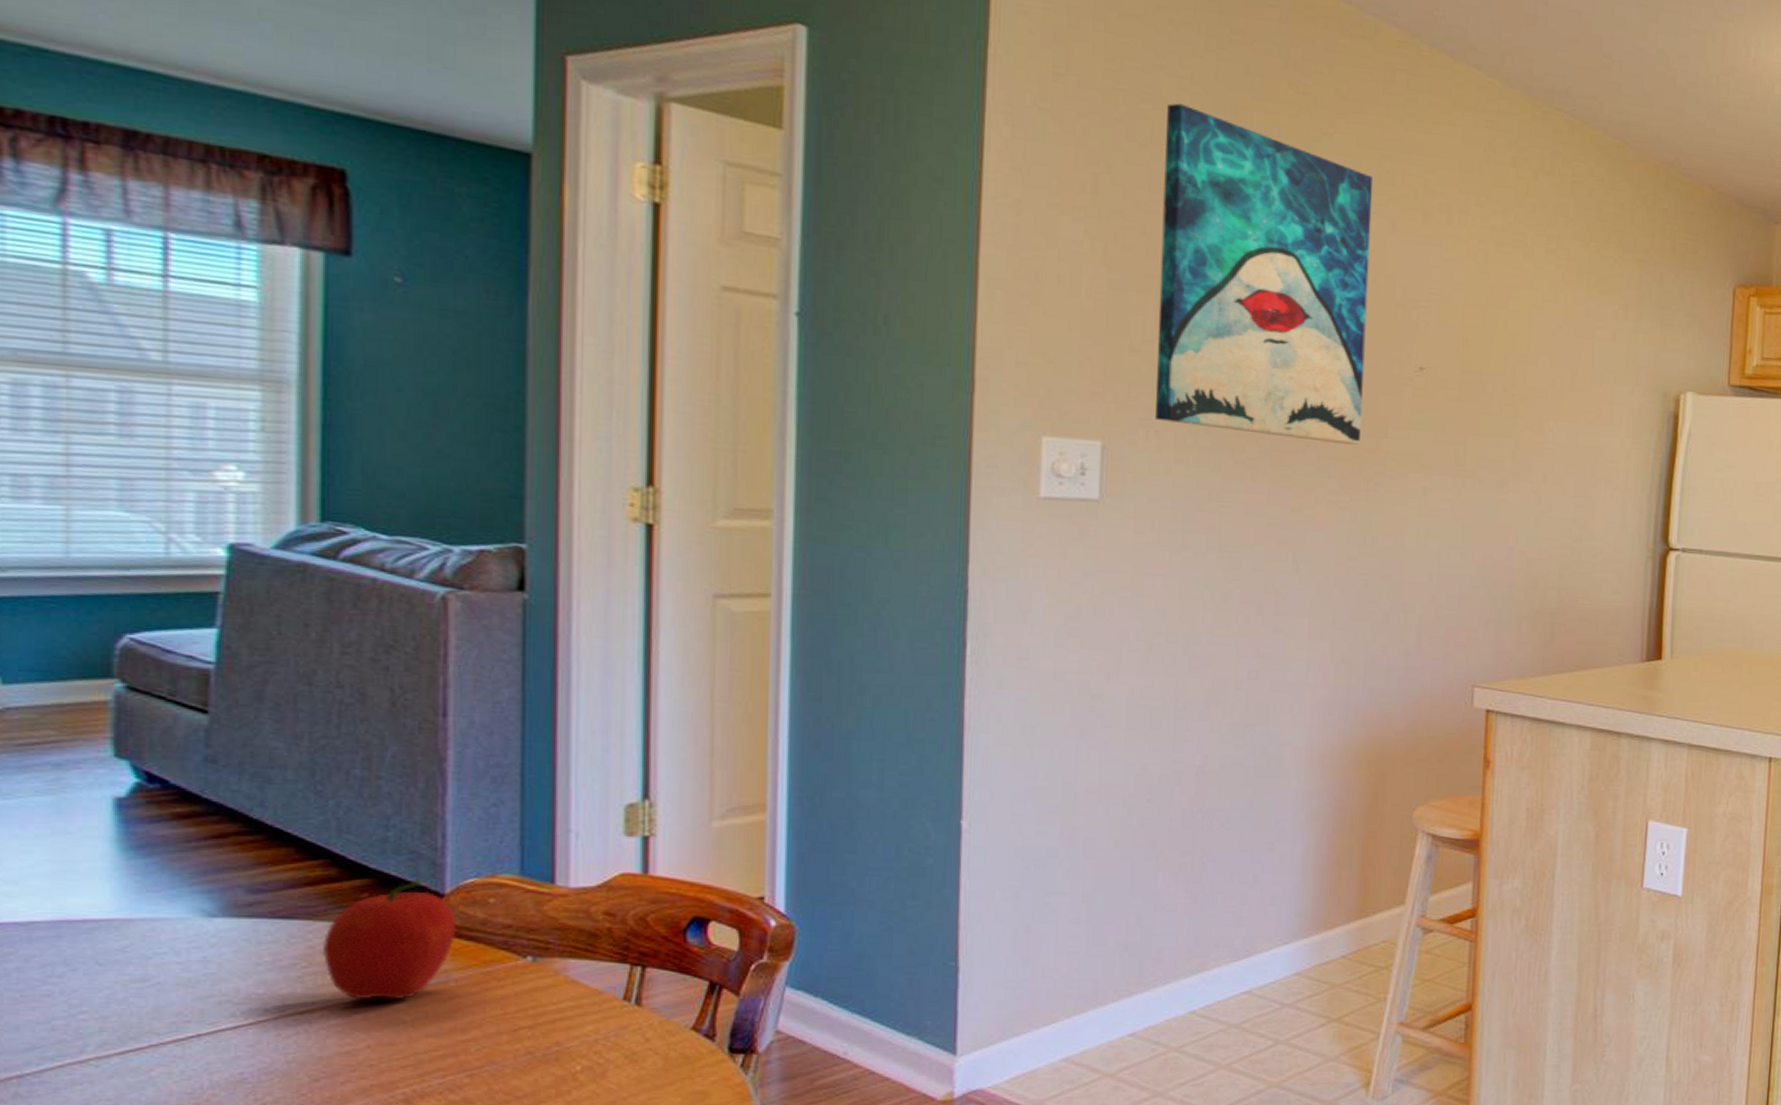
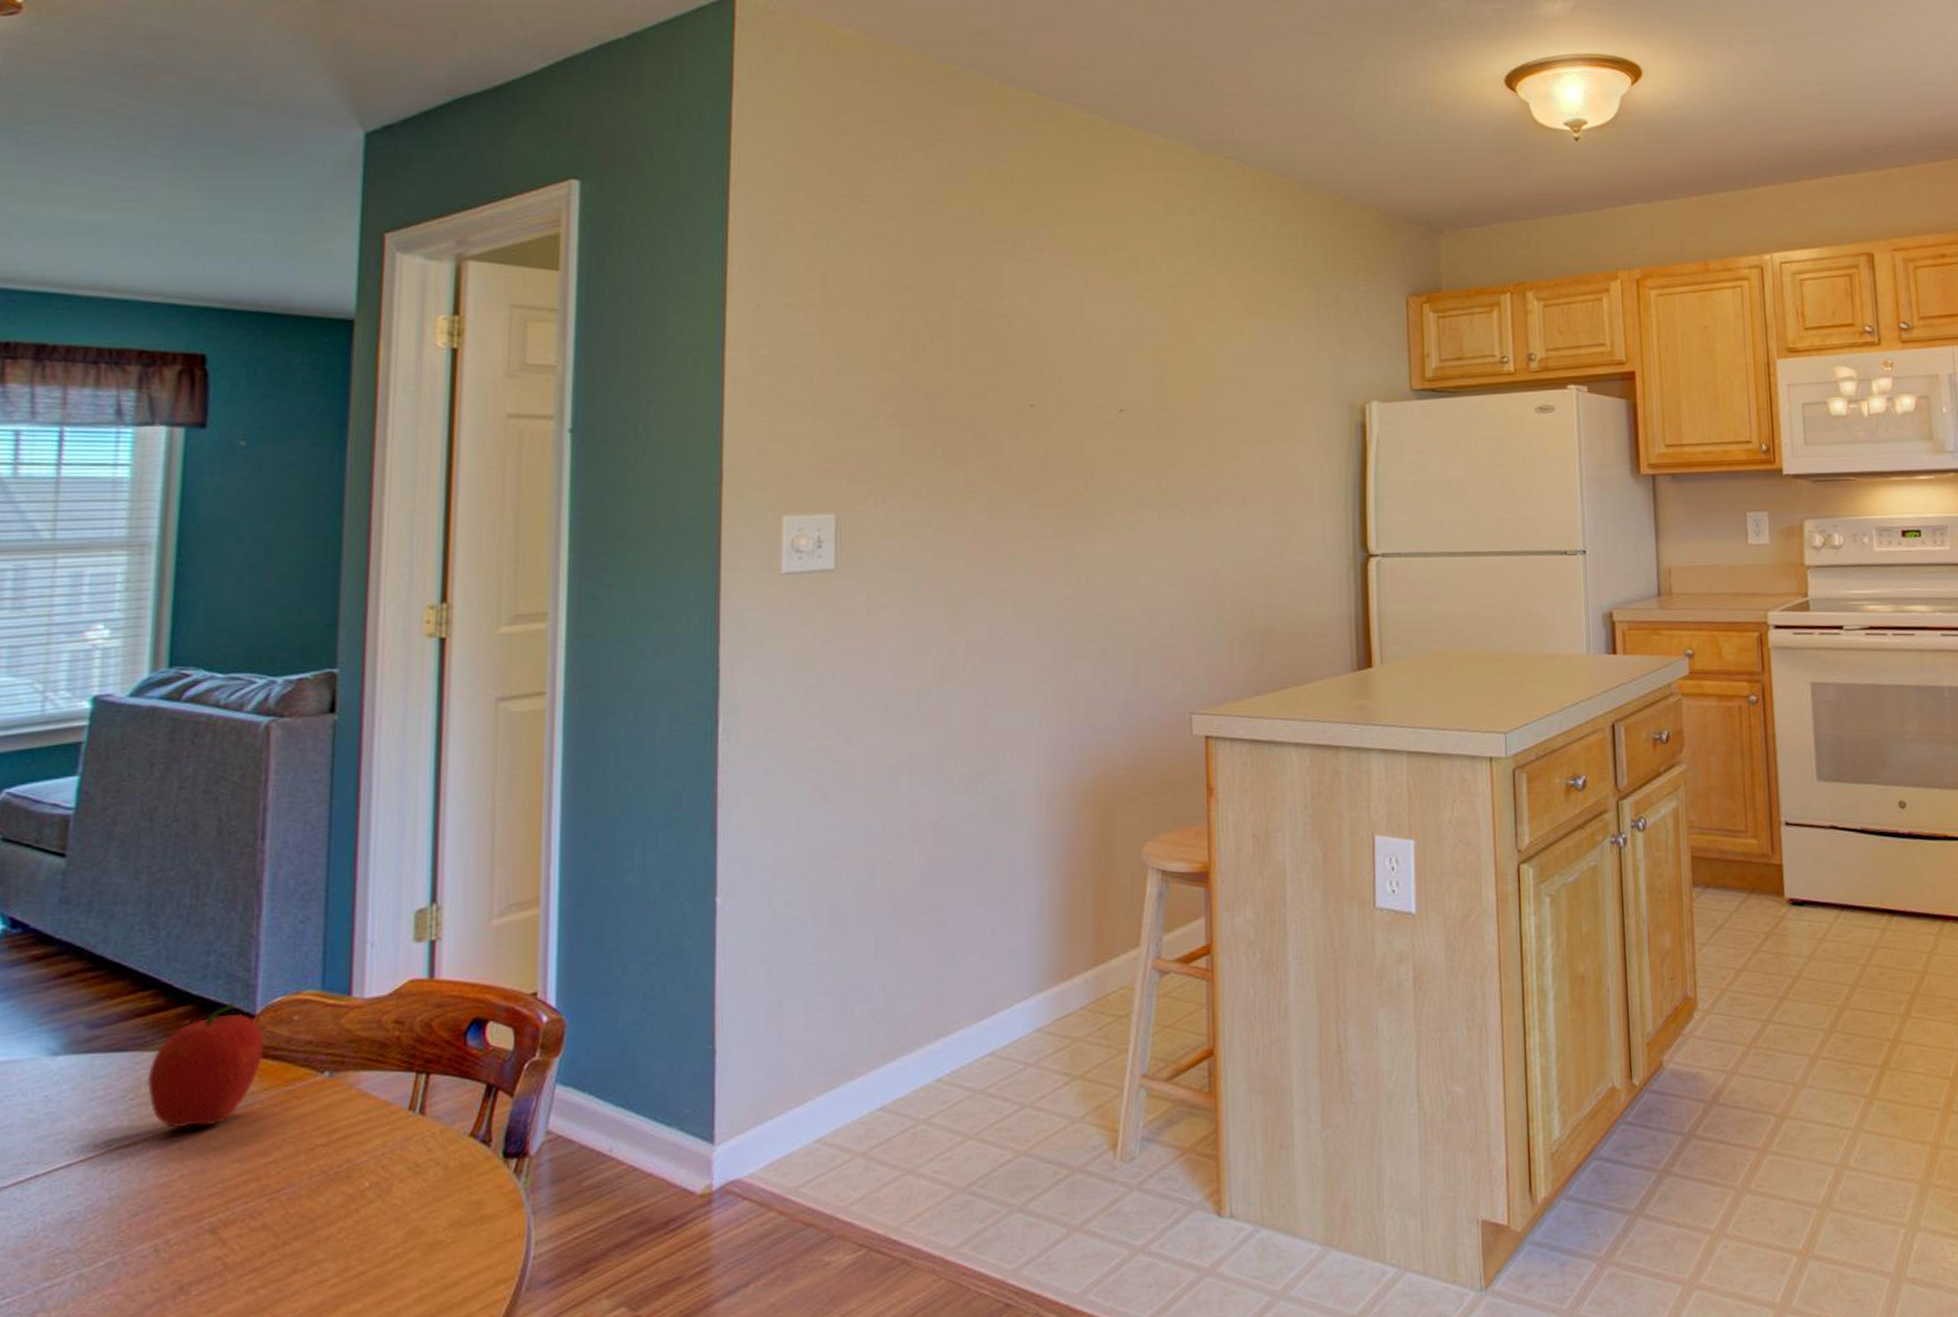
wall art: present [1155,103,1373,445] -> none [882,200,1069,490]

